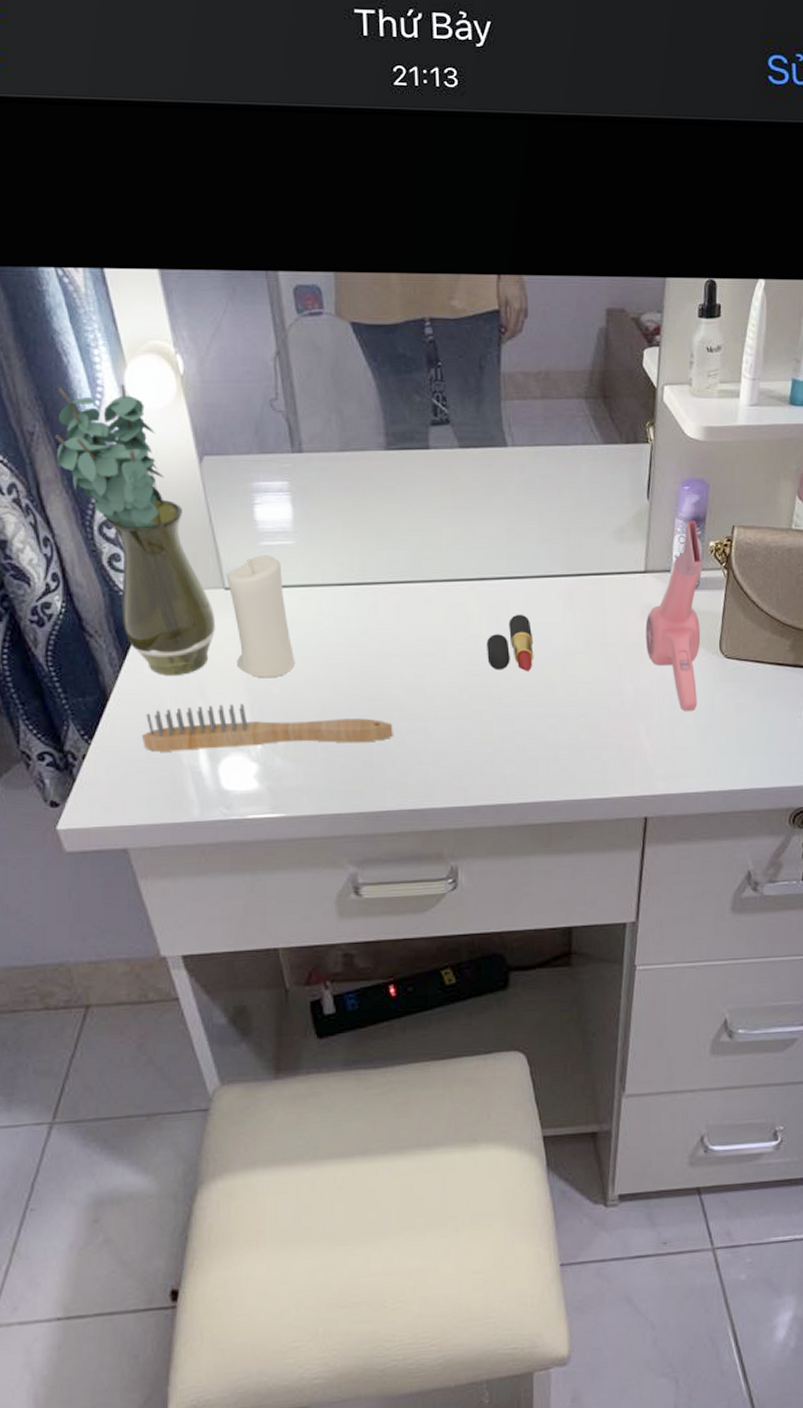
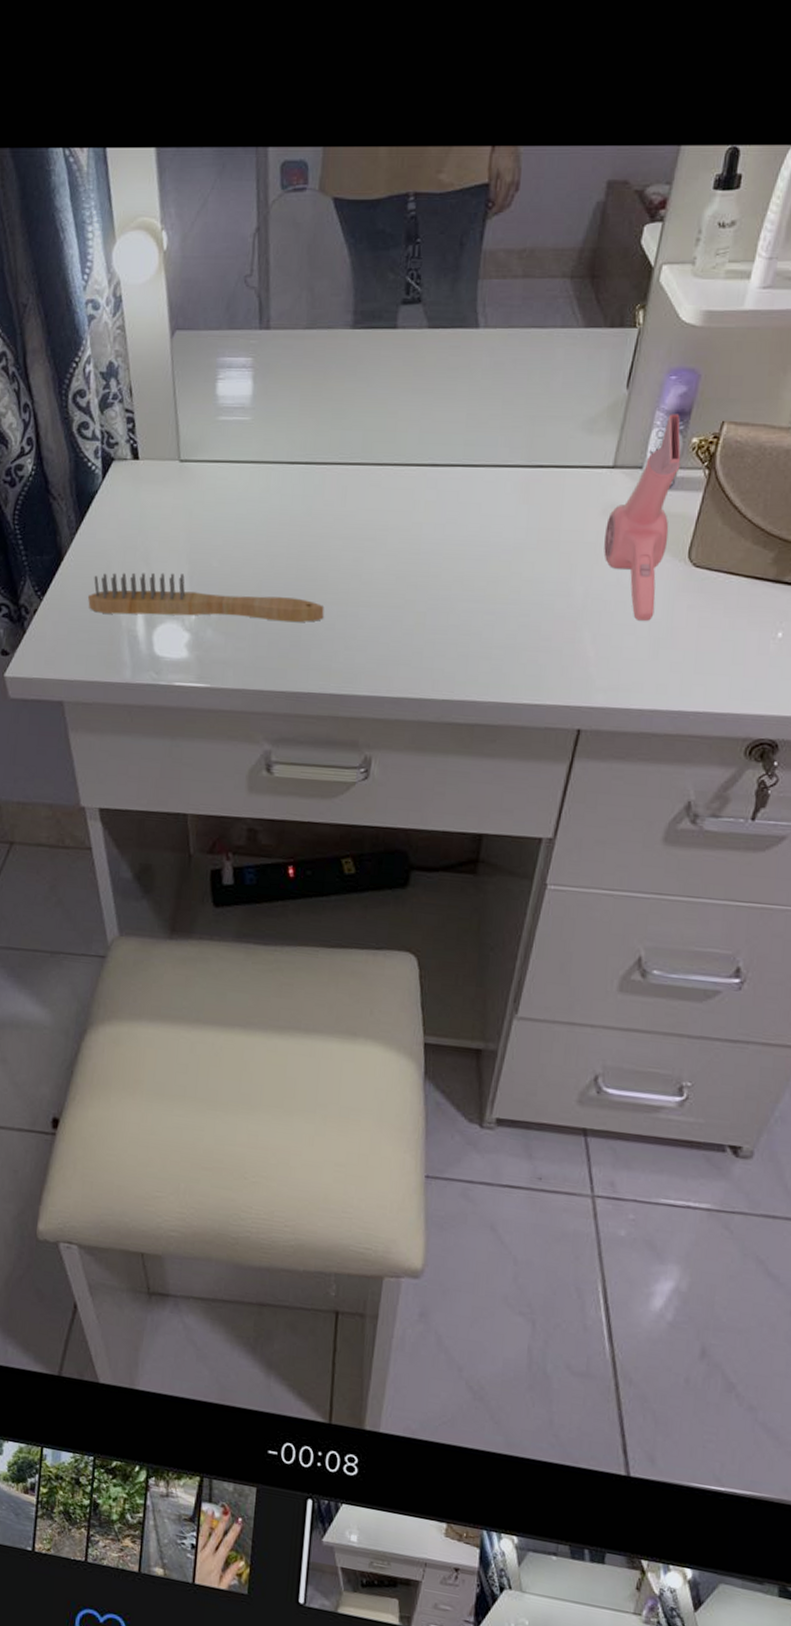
vase: present [54,384,216,675] -> none [44,259,168,542]
candle: present [226,555,296,679] -> none [182,430,238,551]
lipstick: present [486,614,534,672] -> none [429,503,481,565]

